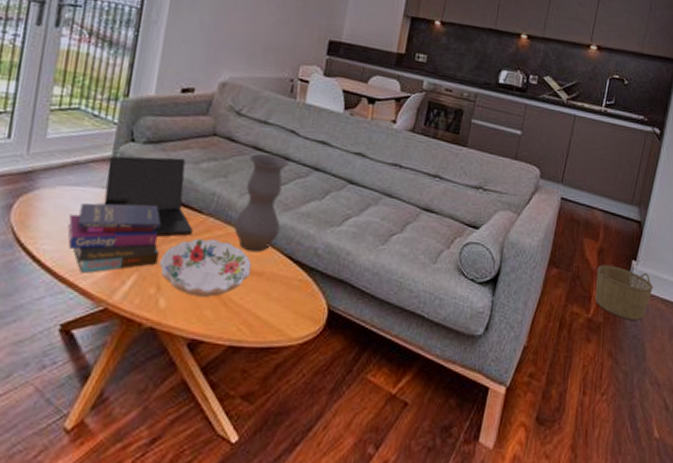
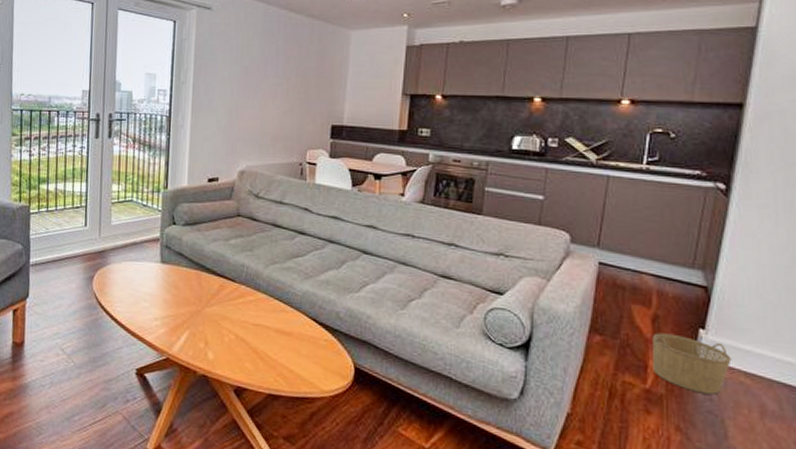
books: present [67,202,161,273] -> none [133,274,204,330]
laptop: present [104,156,193,237] -> none [157,236,229,301]
decorative bowl: present [159,238,252,297] -> none [205,302,281,352]
vase: present [233,153,290,252] -> none [262,229,306,315]

